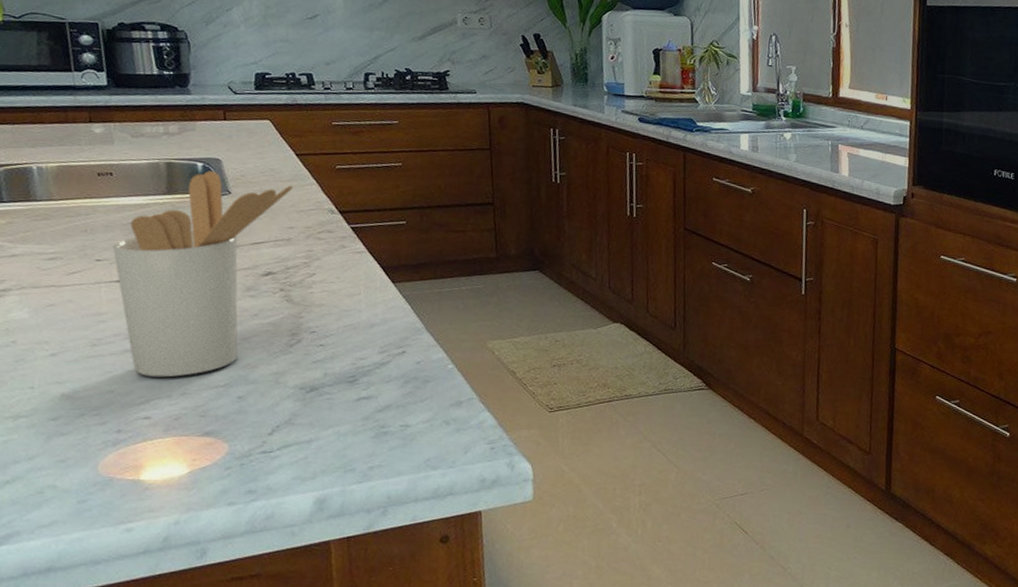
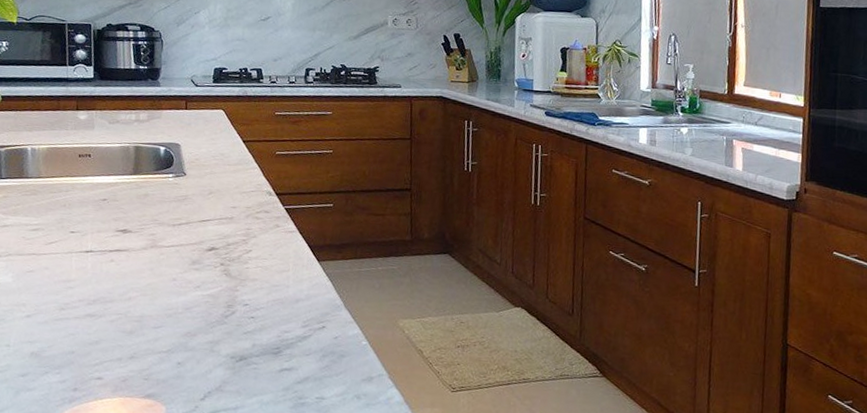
utensil holder: present [112,171,293,378] -> none [85,154,238,342]

